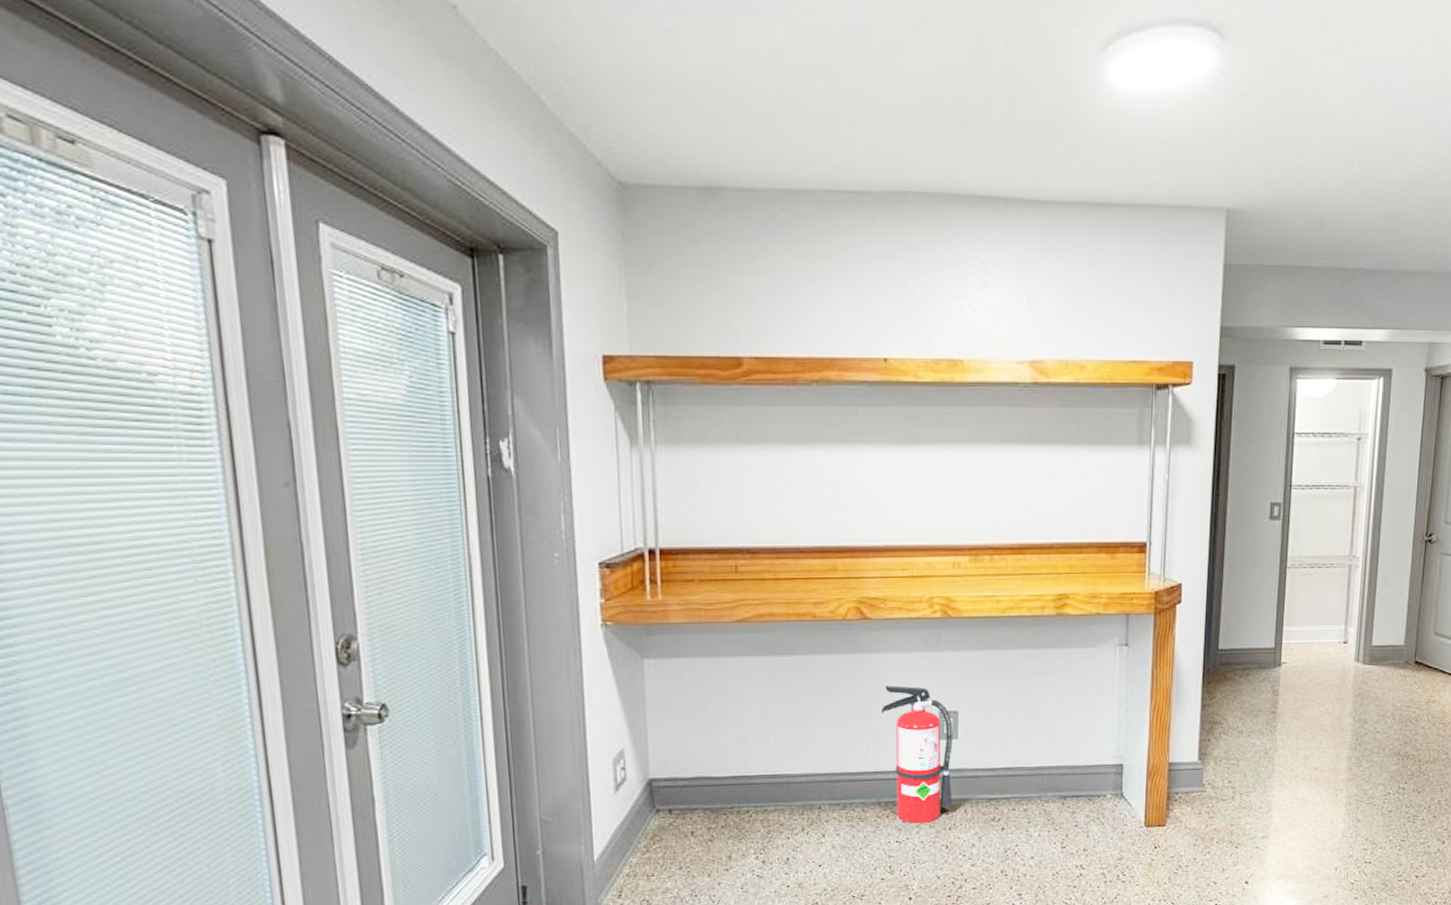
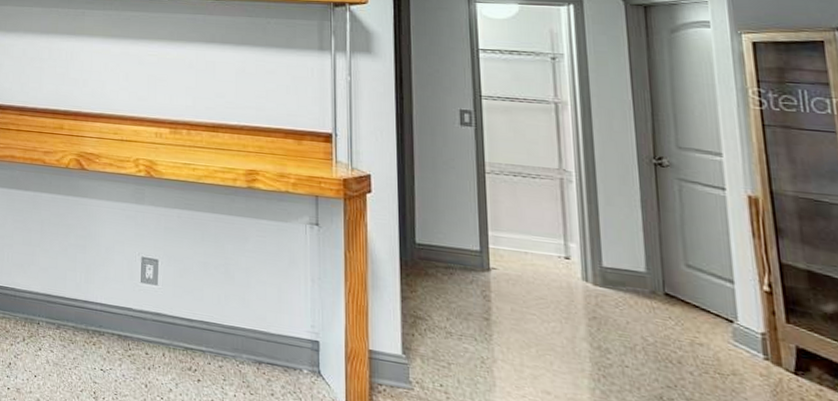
fire extinguisher: present [881,686,953,823] -> none [92,227,153,358]

